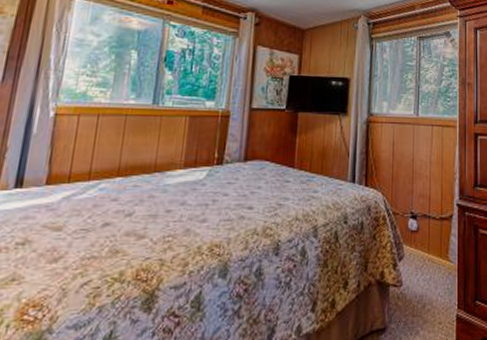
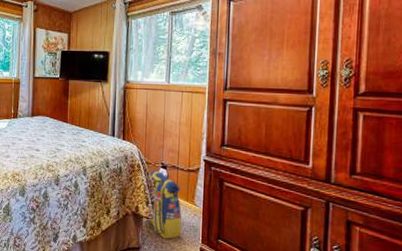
backpack: none [394,222,435,311] -> present [147,170,182,239]

